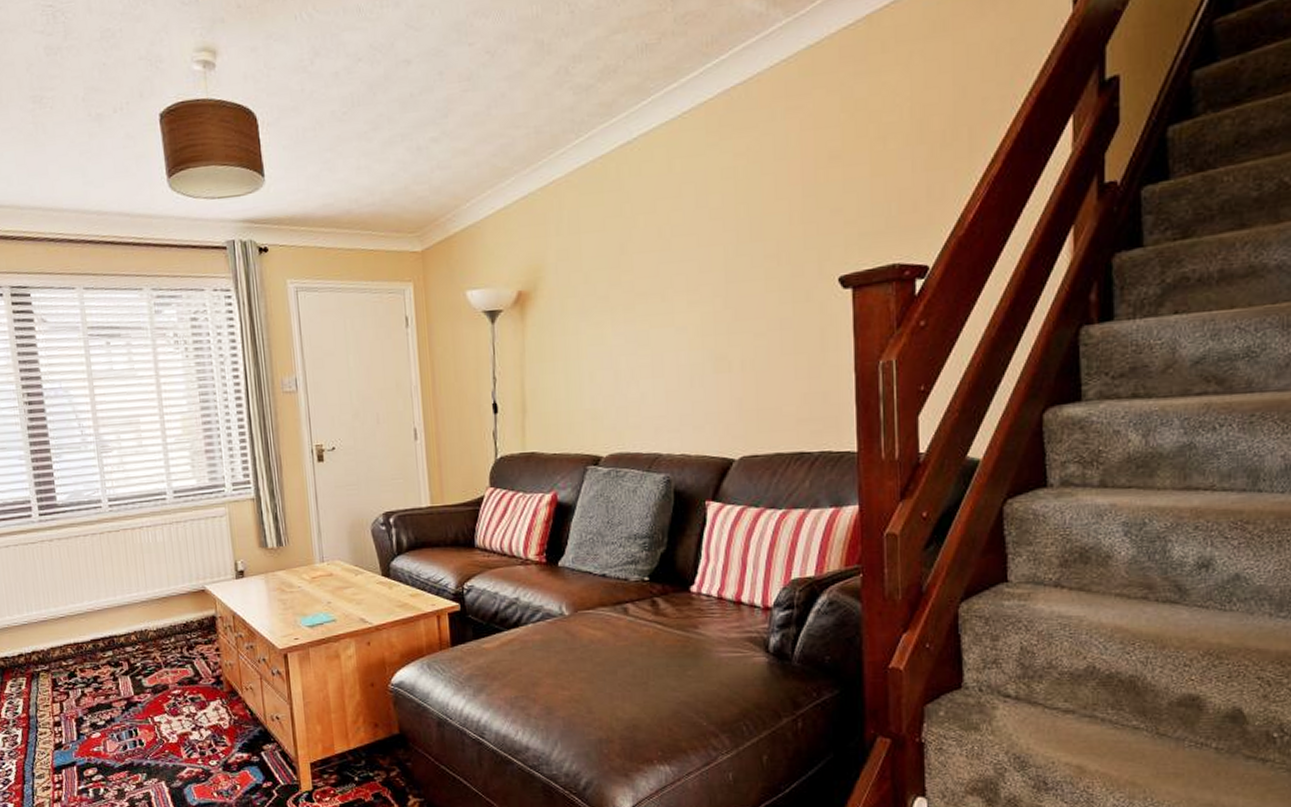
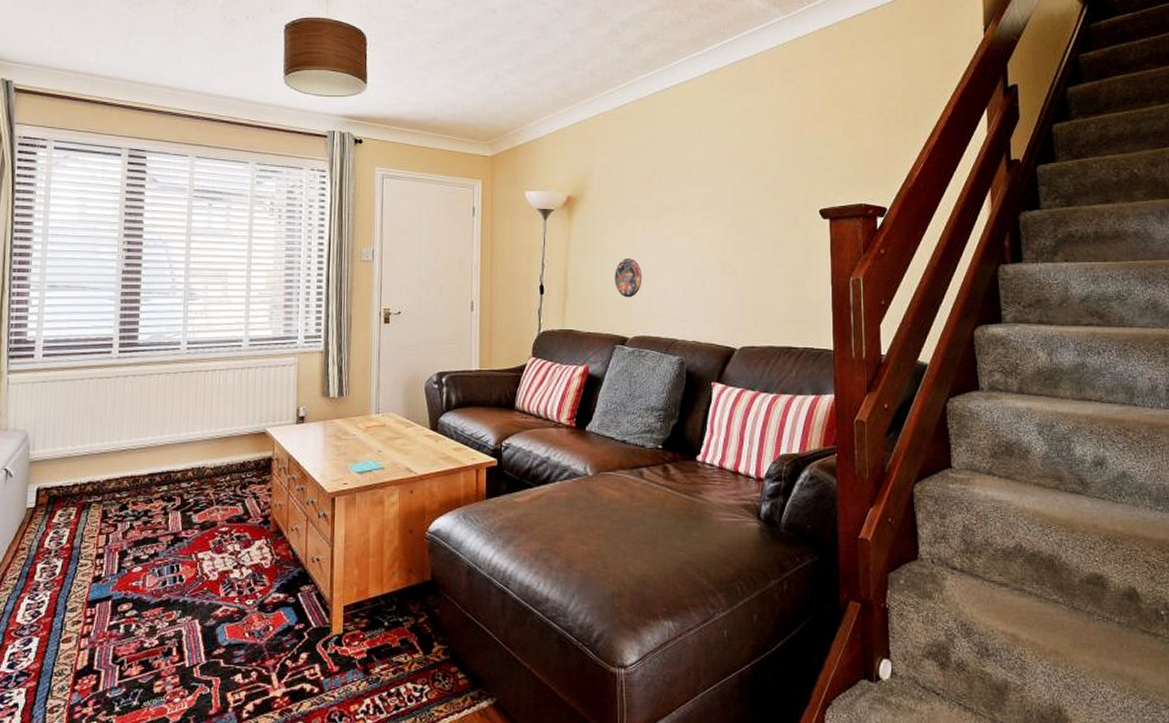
decorative plate: none [581,361,616,410] -> present [615,258,643,298]

